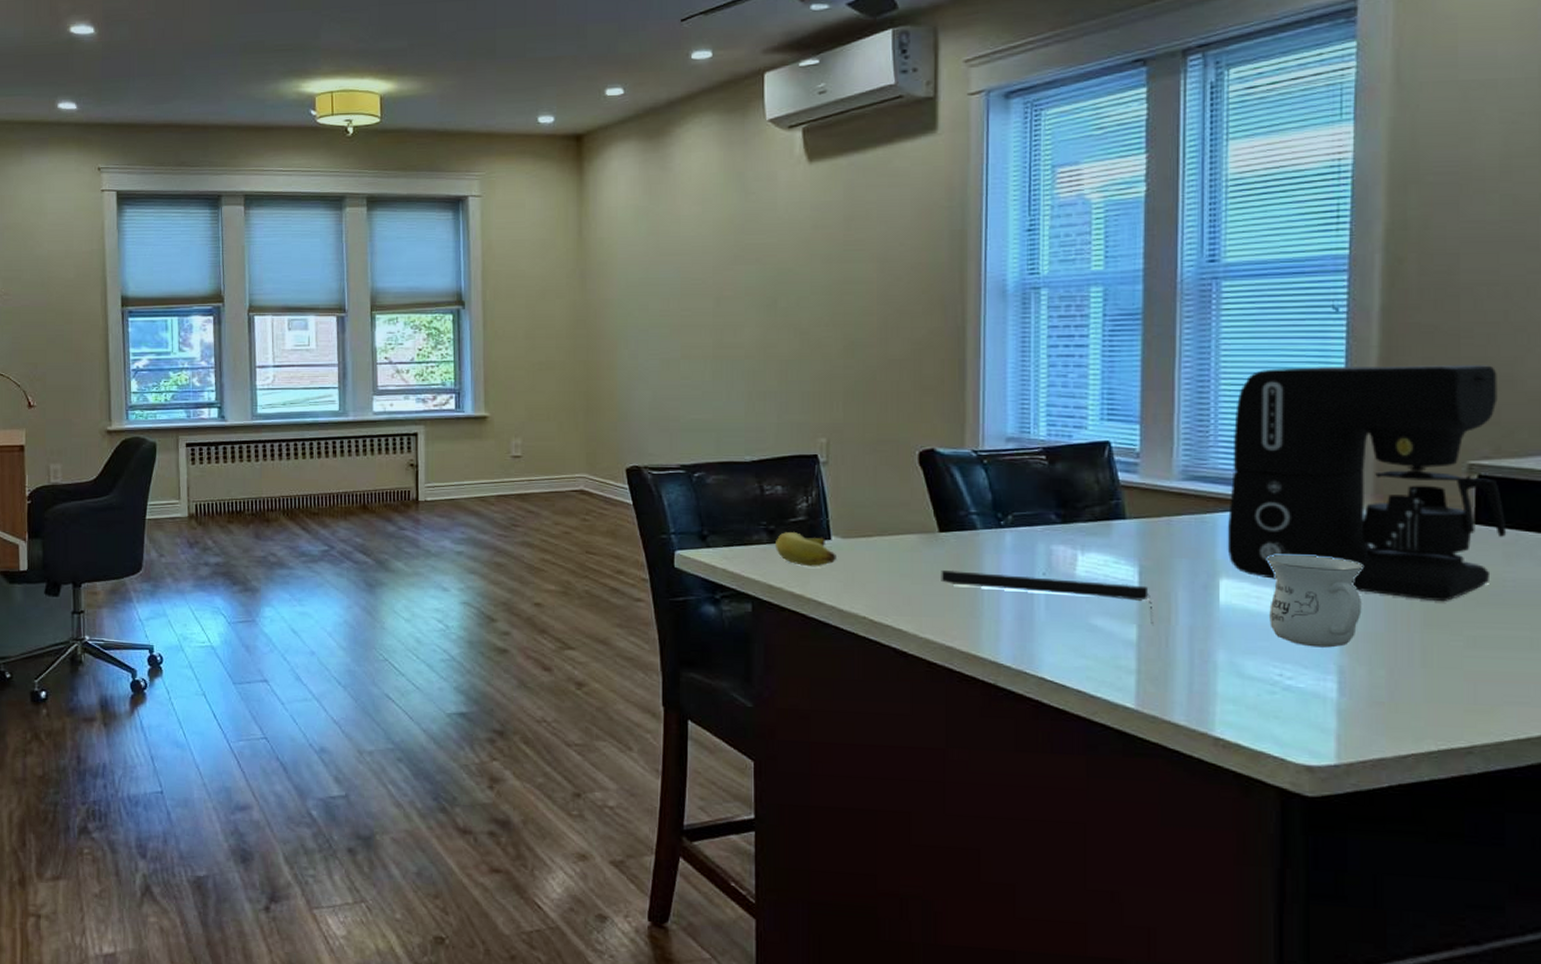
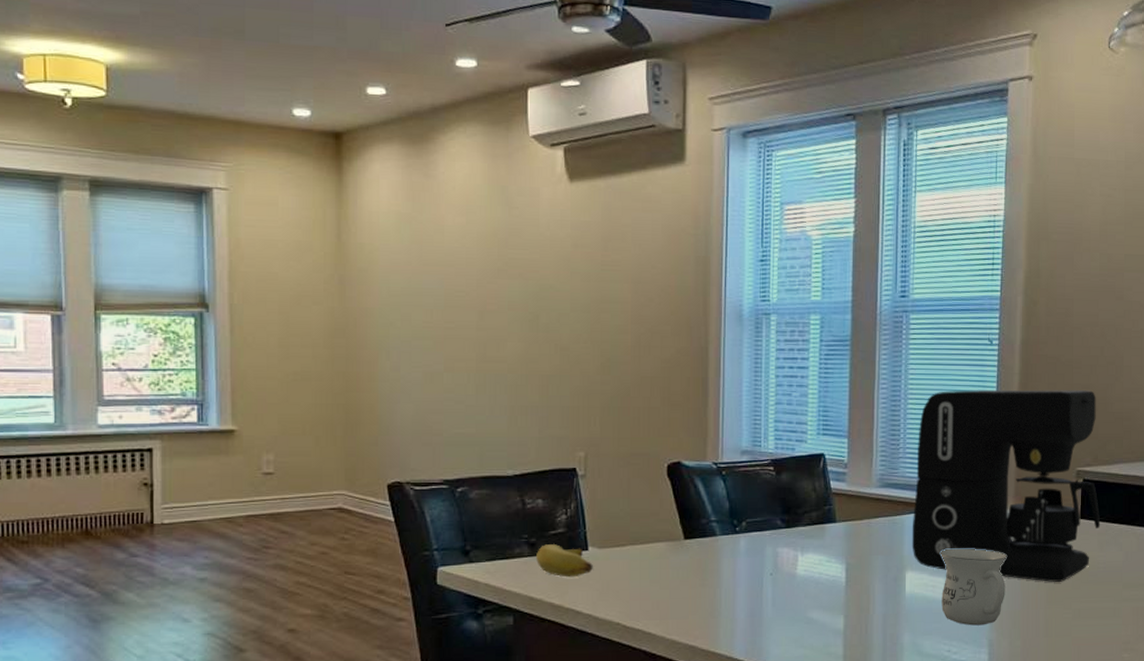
notepad: present [941,570,1154,623] -> none [685,575,856,613]

